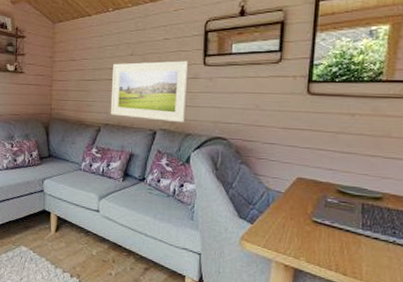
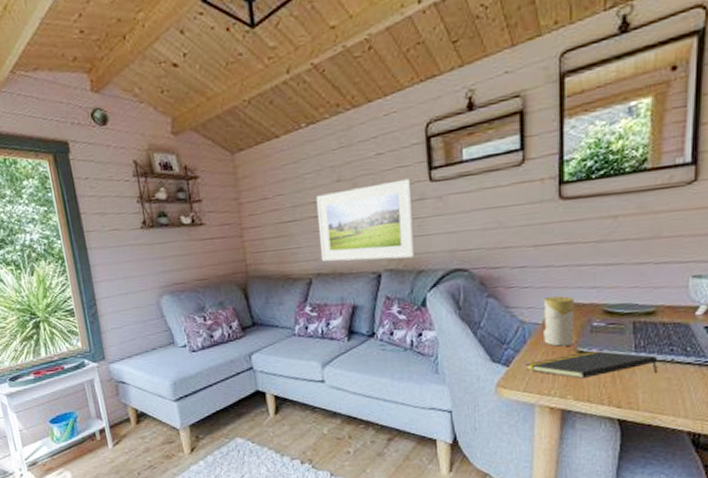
notepad: none [267,222,381,250] -> present [526,351,657,379]
candle: none [284,172,313,215] -> present [543,296,574,347]

